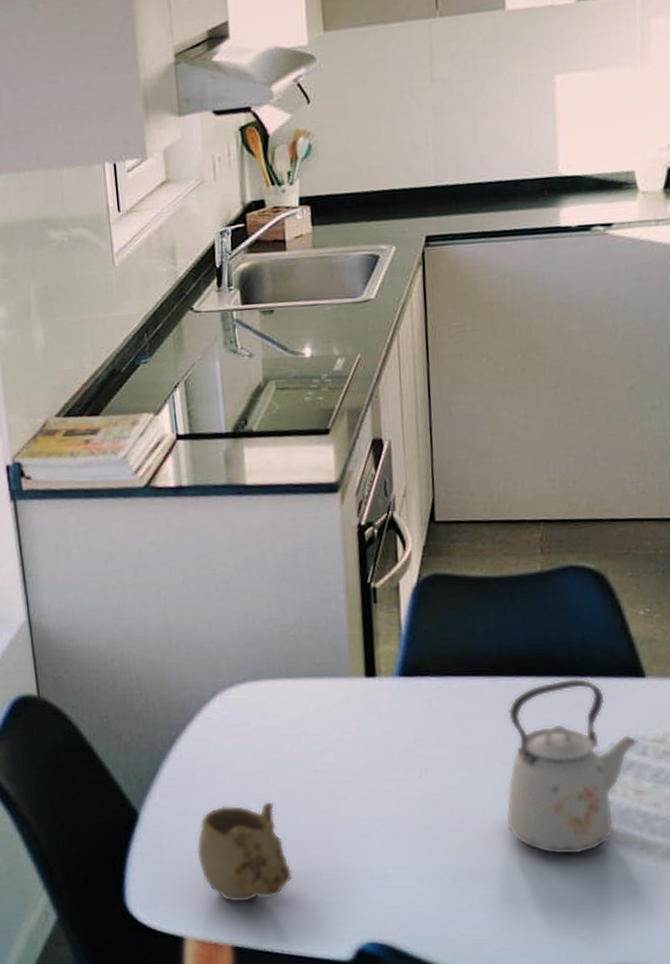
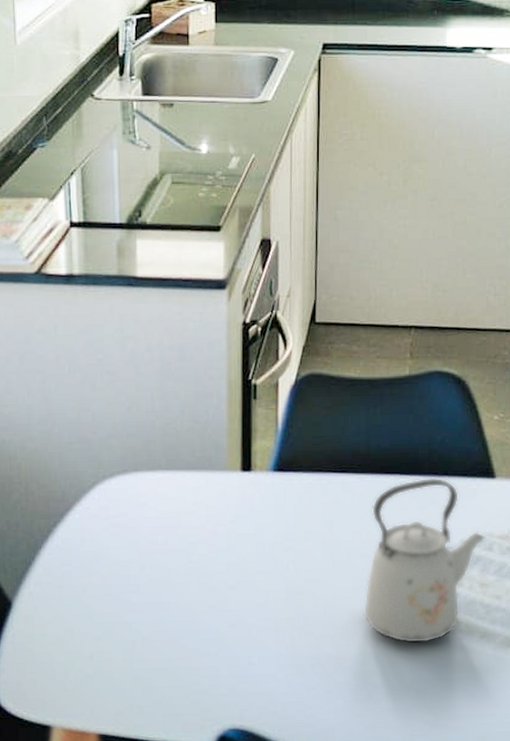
mug: present [196,802,293,903] -> none [68,592,161,692]

